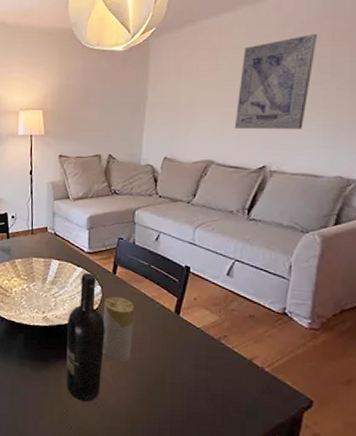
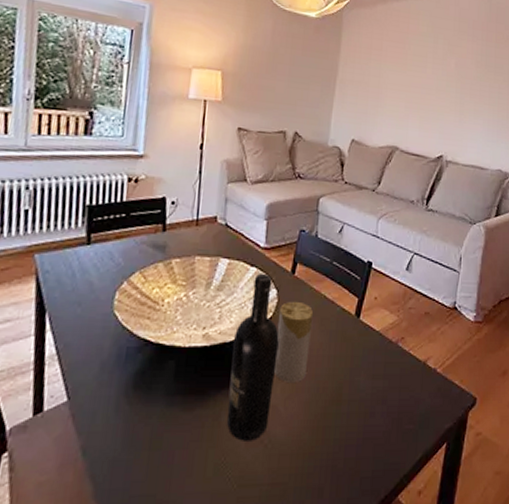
wall art: present [234,34,317,129] -> none [417,33,485,122]

